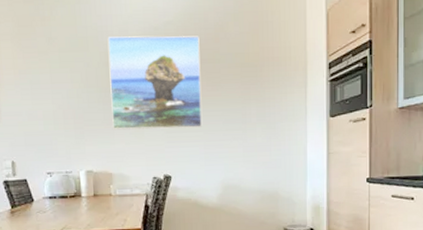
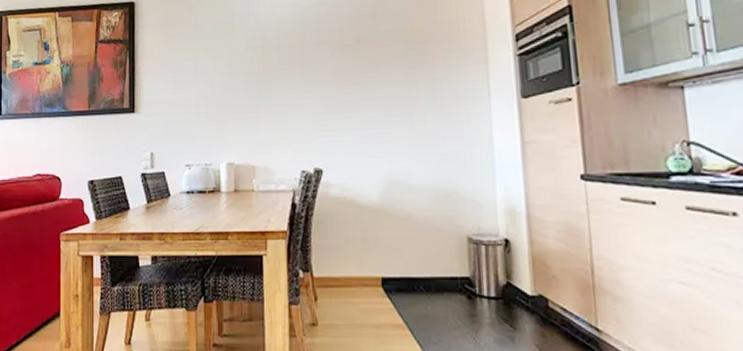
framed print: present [107,35,202,130] -> none [254,14,358,118]

